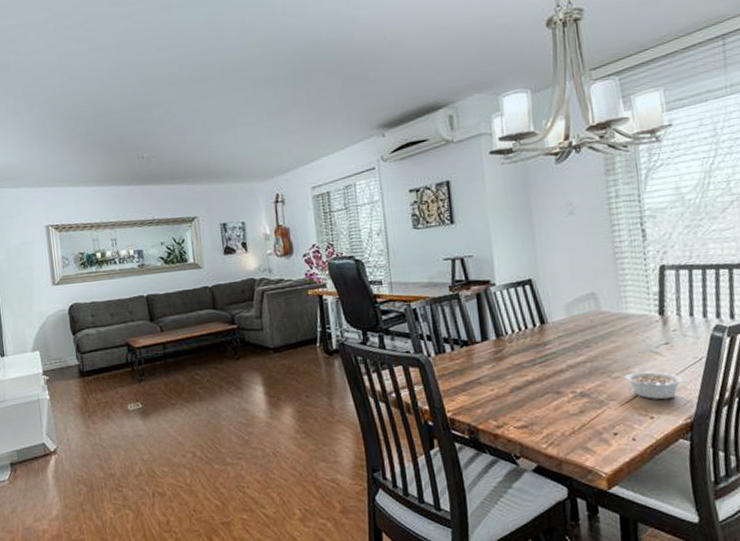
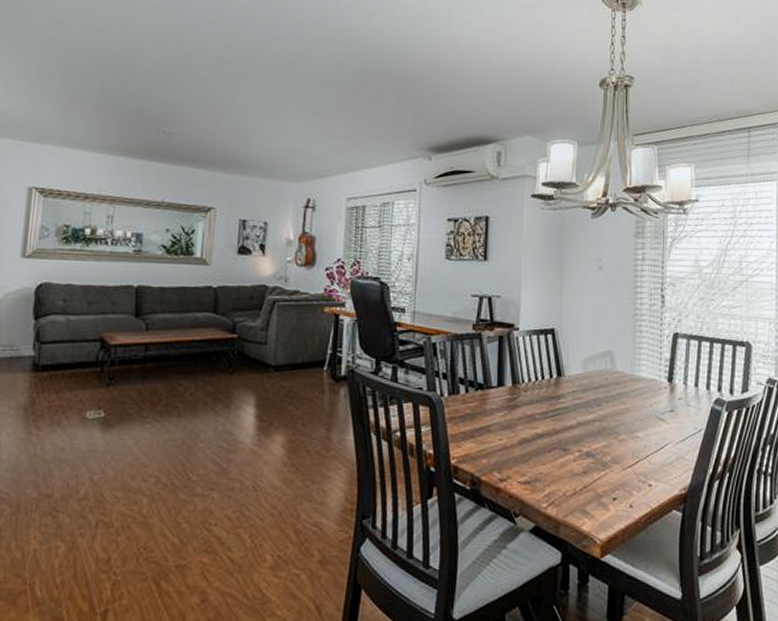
legume: present [625,371,691,400] -> none [630,437,689,468]

